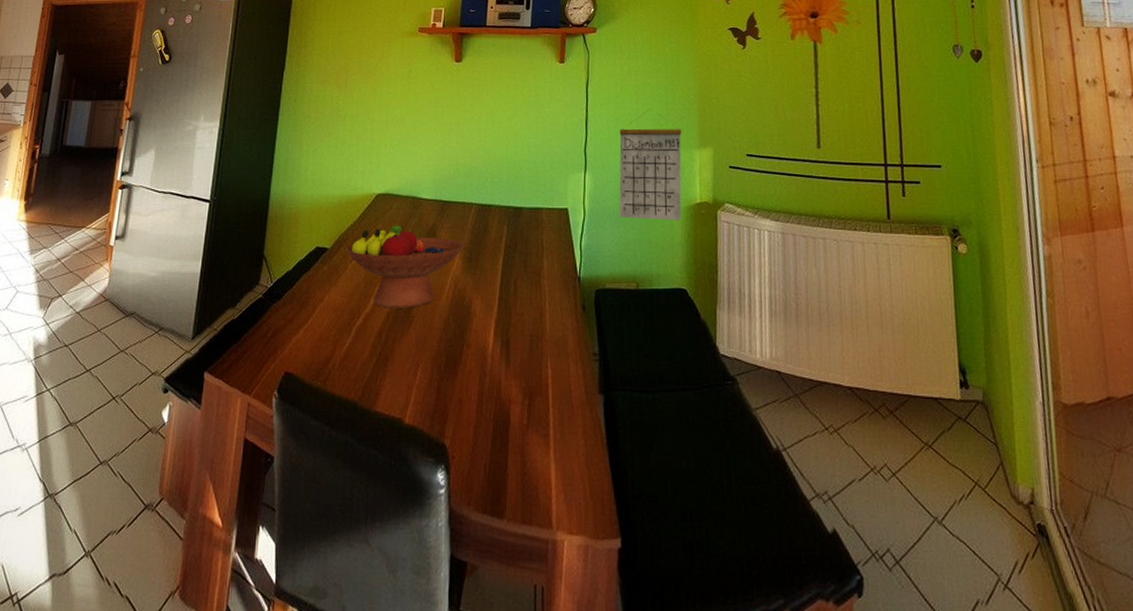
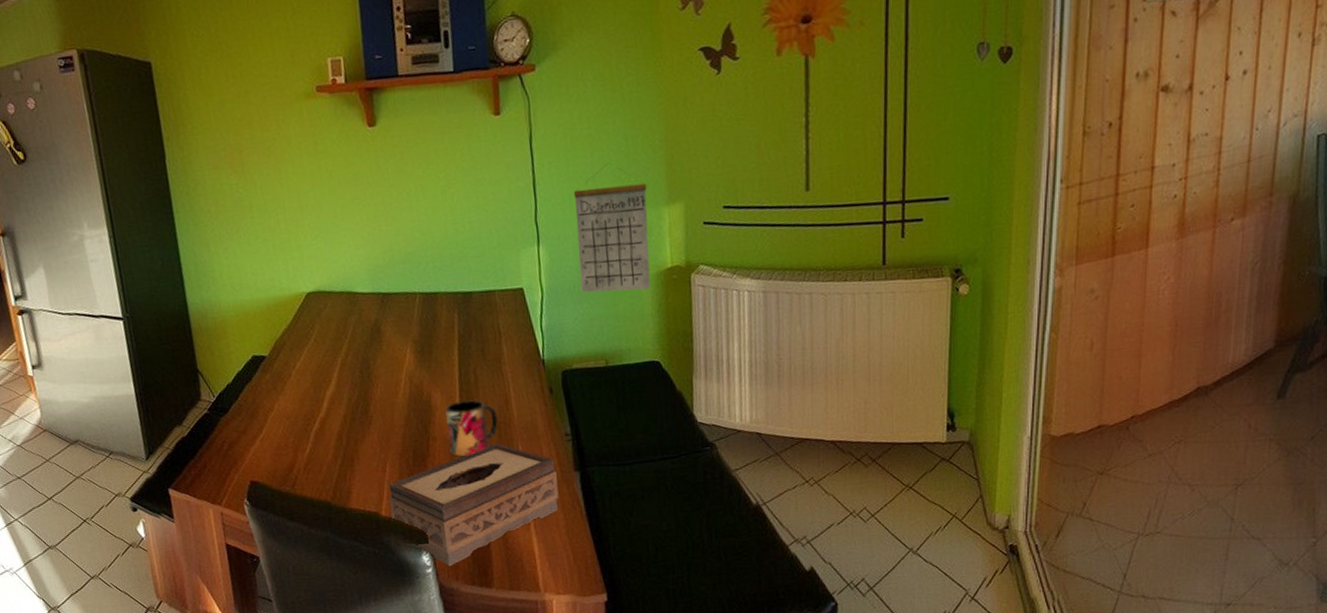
fruit bowl: present [344,225,464,309] -> none [284,324,414,411]
tissue box: none [413,356,582,488] -> present [388,443,559,566]
mug: none [481,310,532,368] -> present [445,400,499,457]

